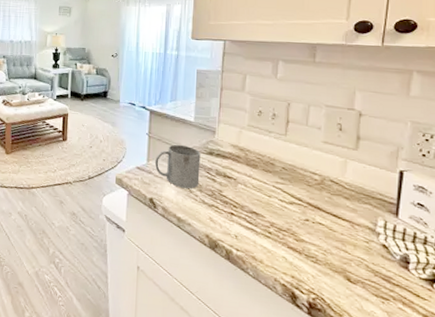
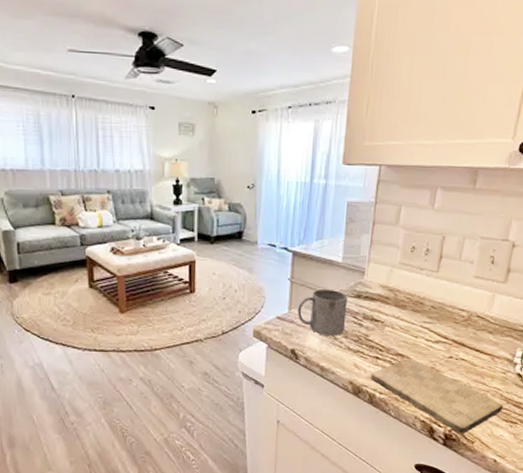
cutting board: none [227,216,371,305] -> present [371,357,504,434]

